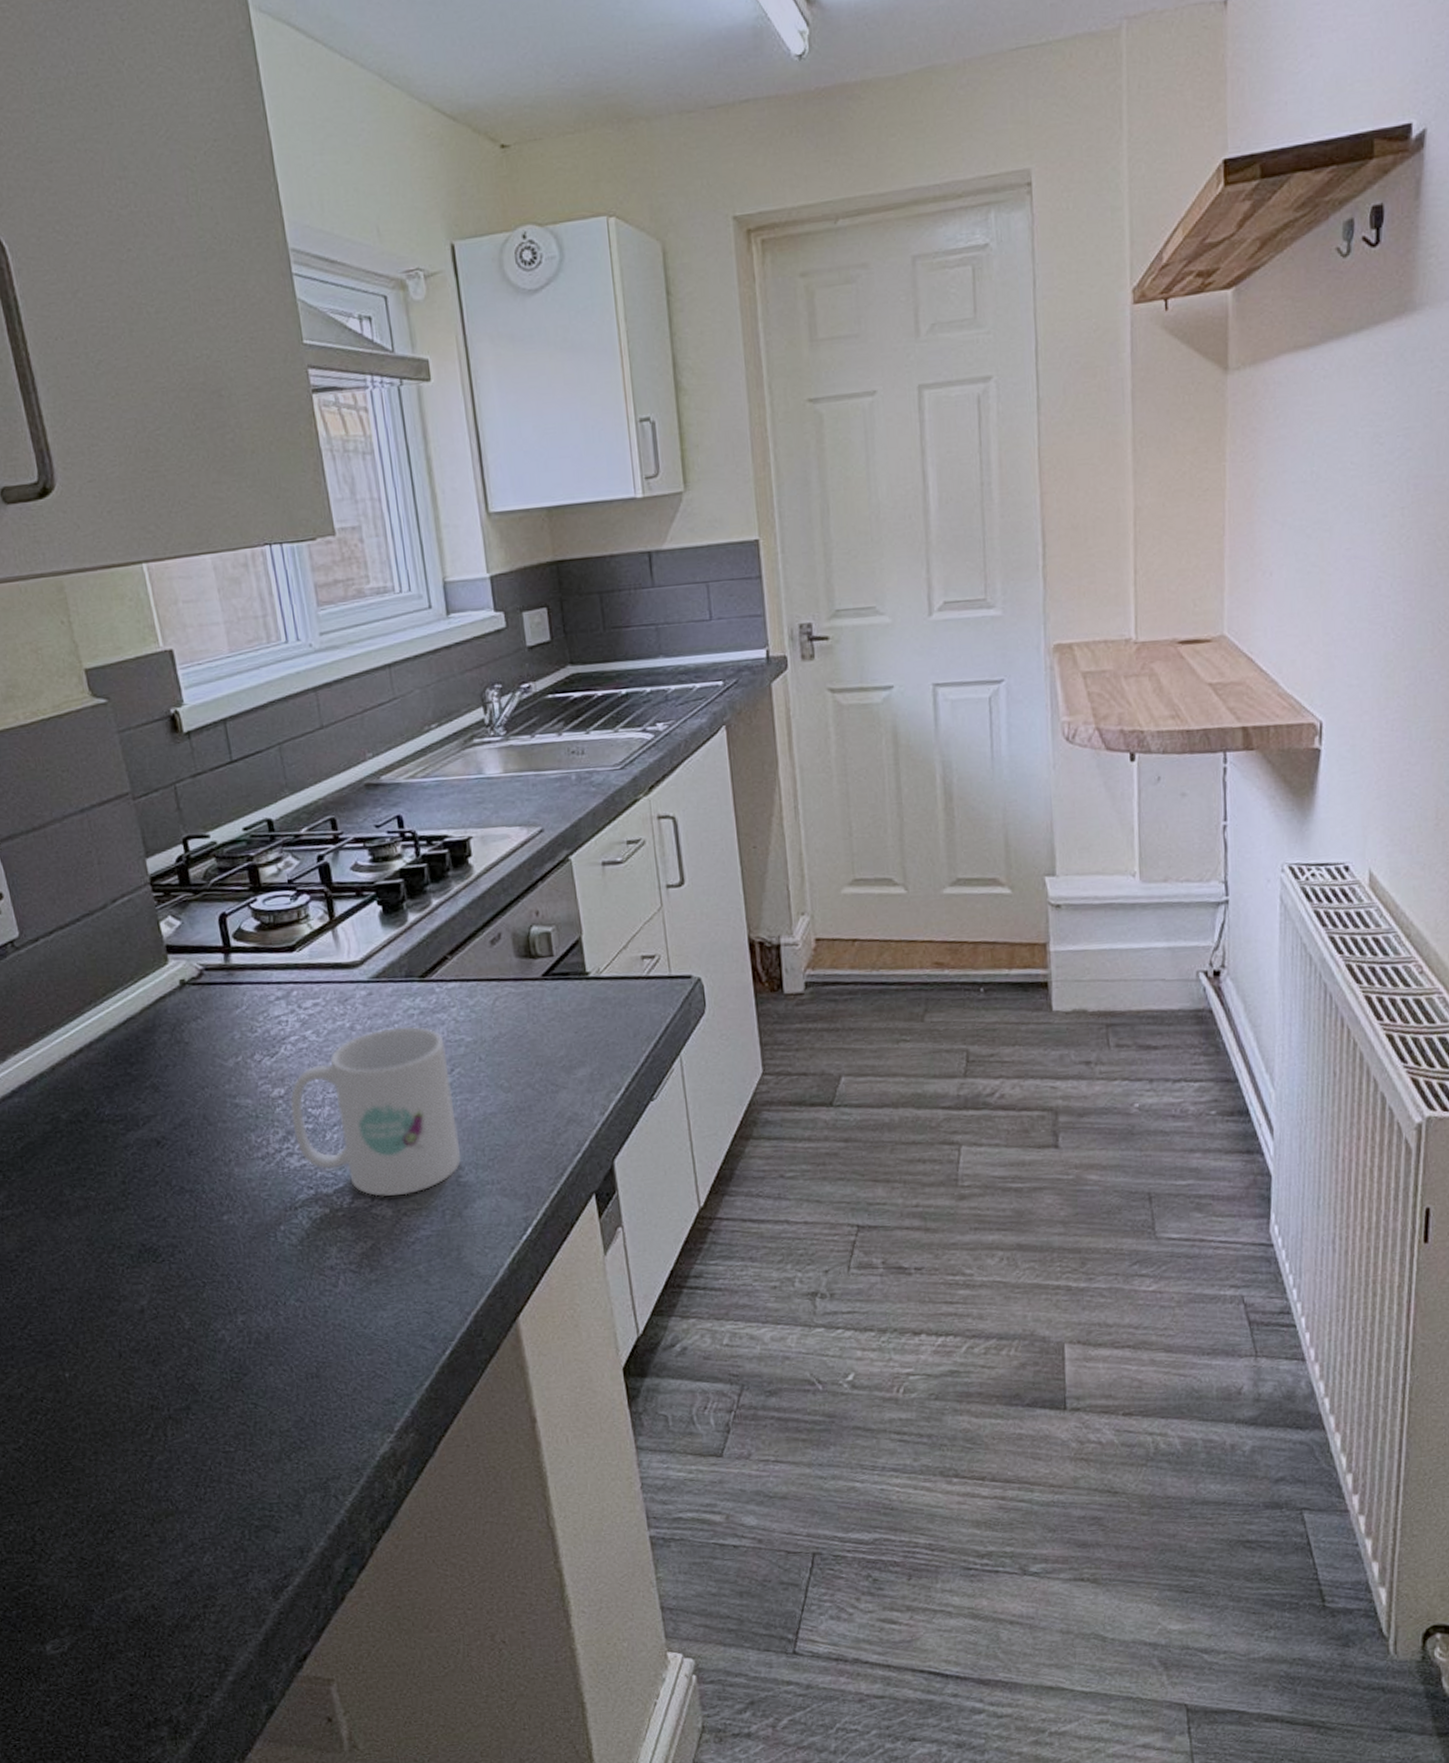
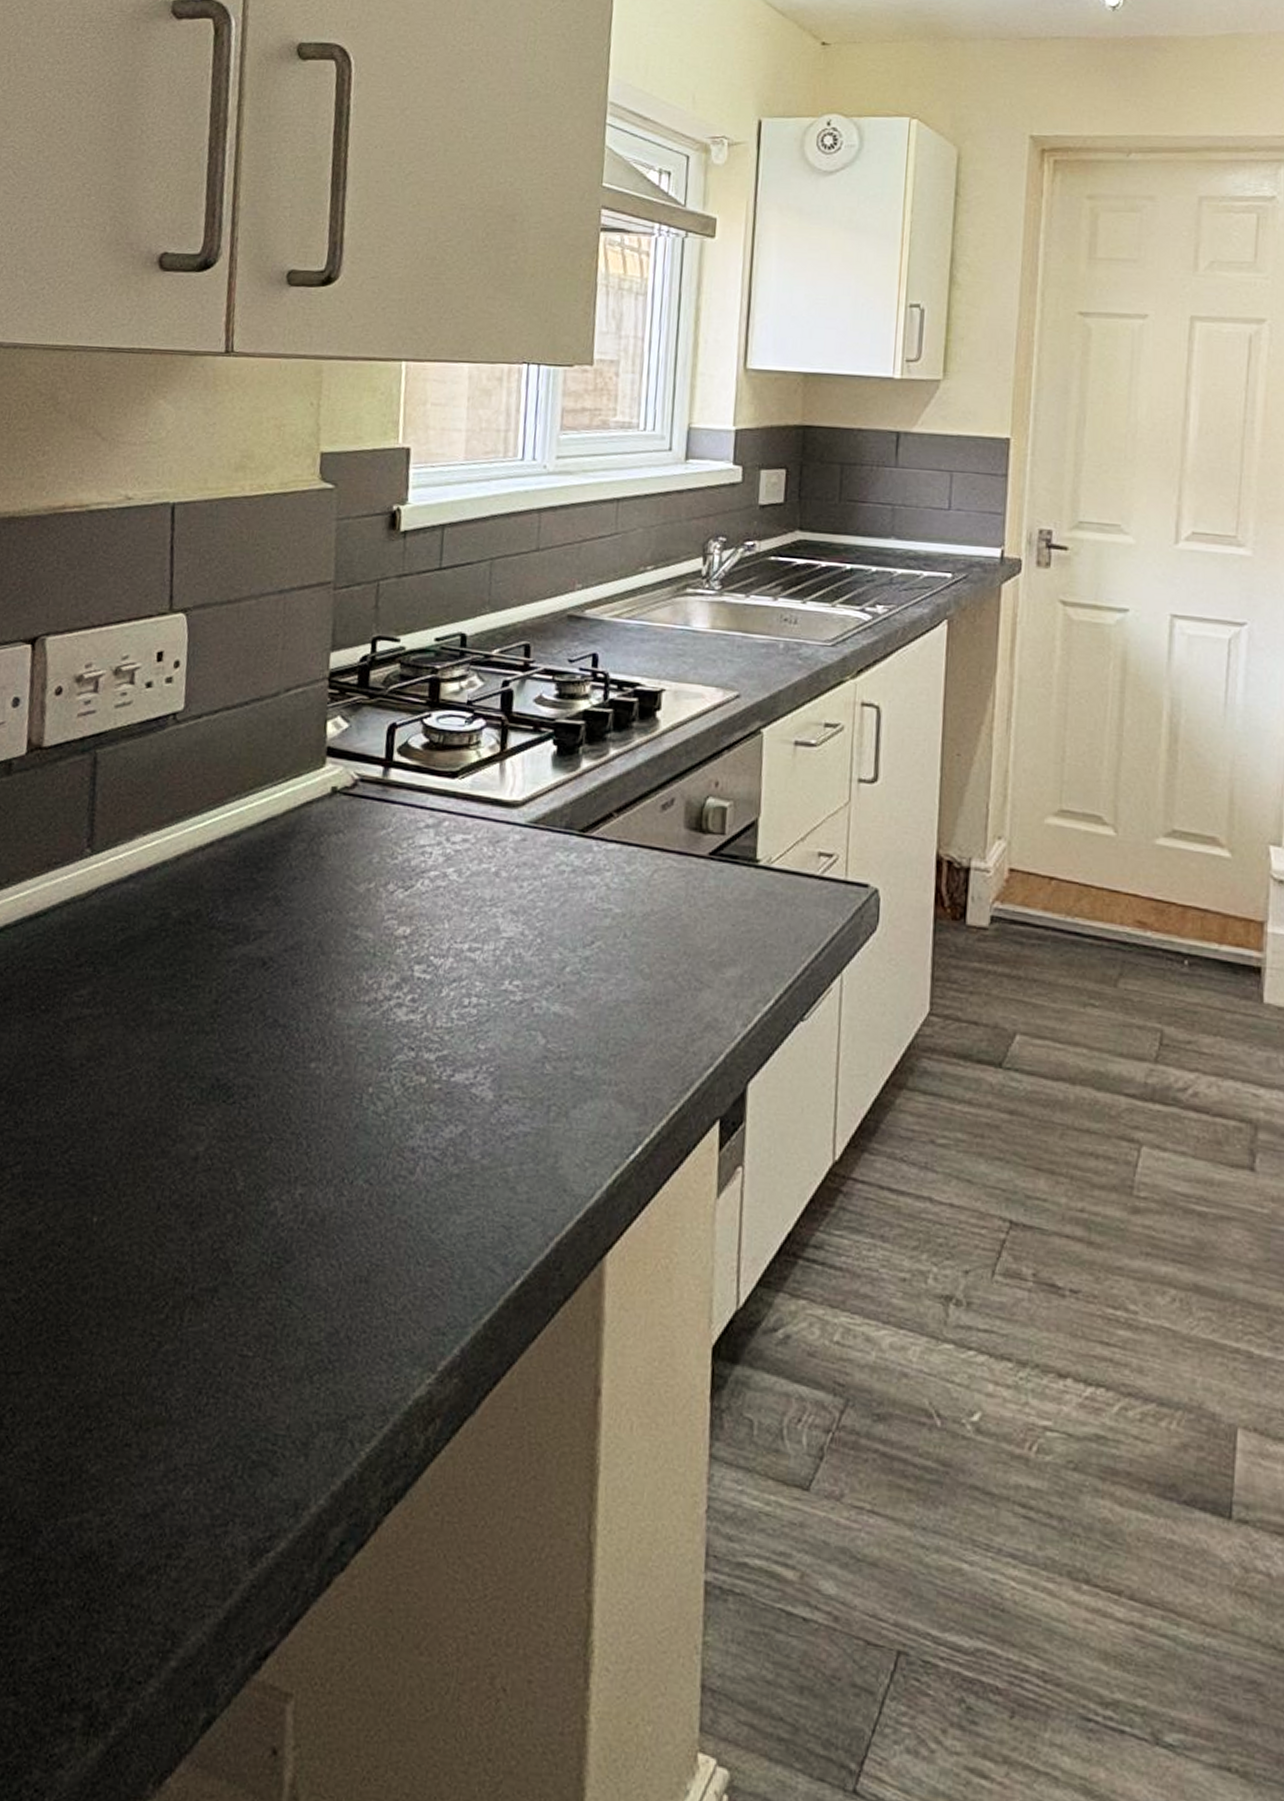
mug: present [289,1026,461,1197] -> none [408,881,591,1079]

